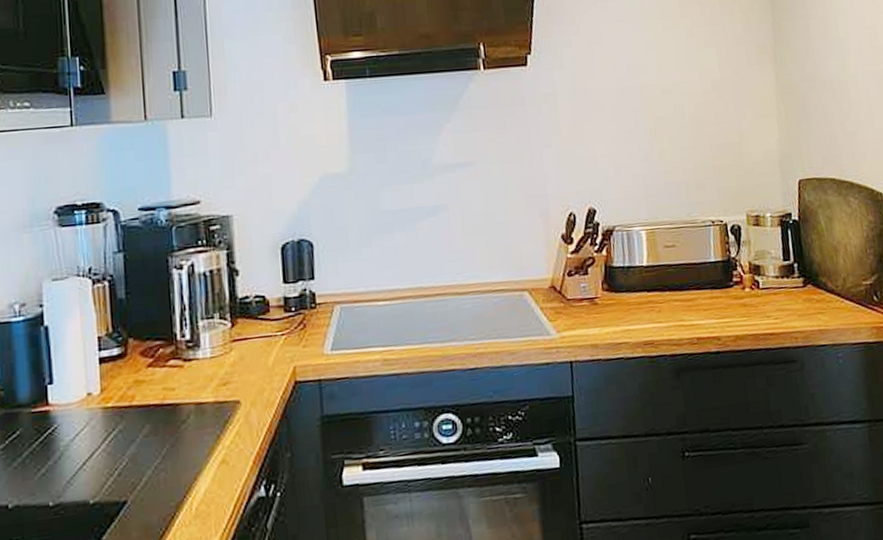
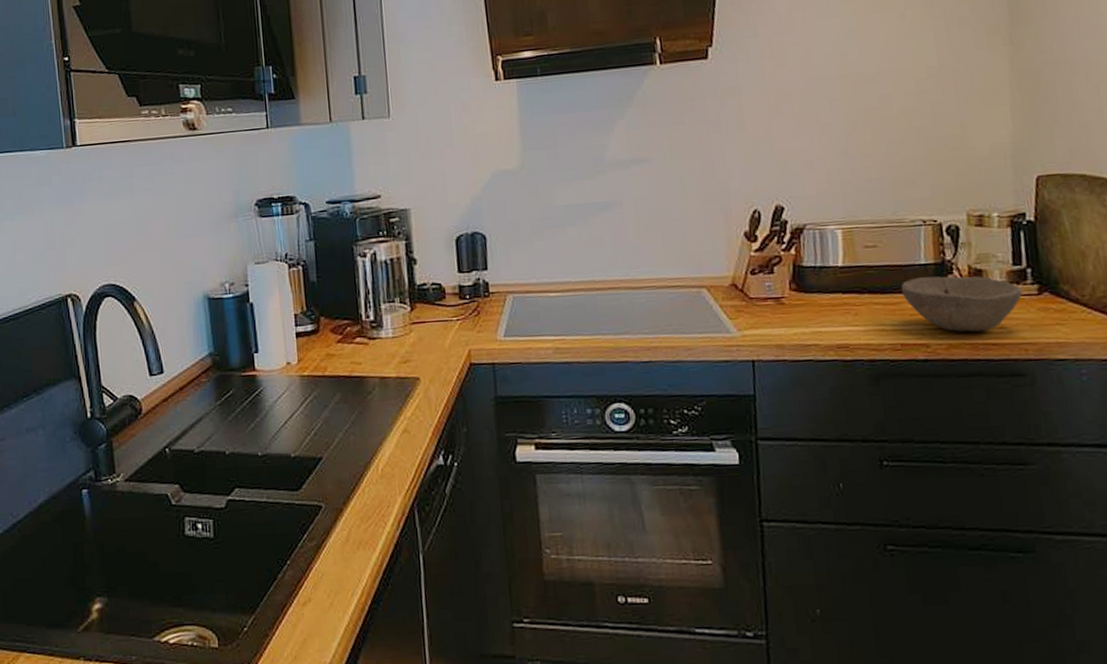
bowl: none [695,271,792,324] -> present [900,276,1023,332]

